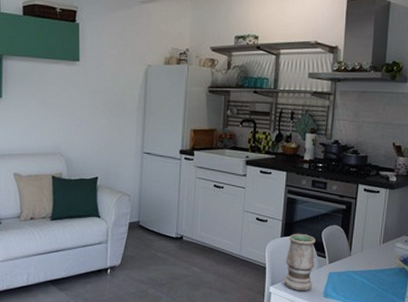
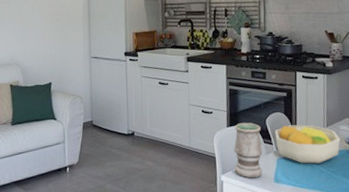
fruit bowl: none [329,239,395,280] -> present [274,125,341,164]

